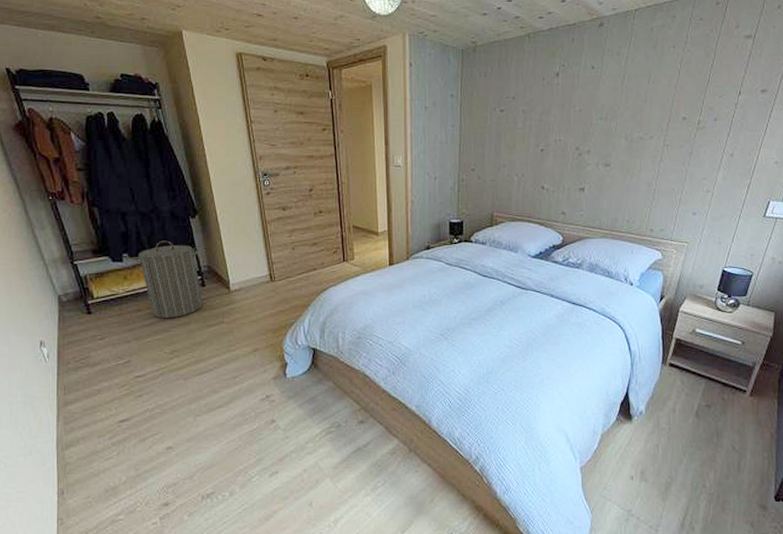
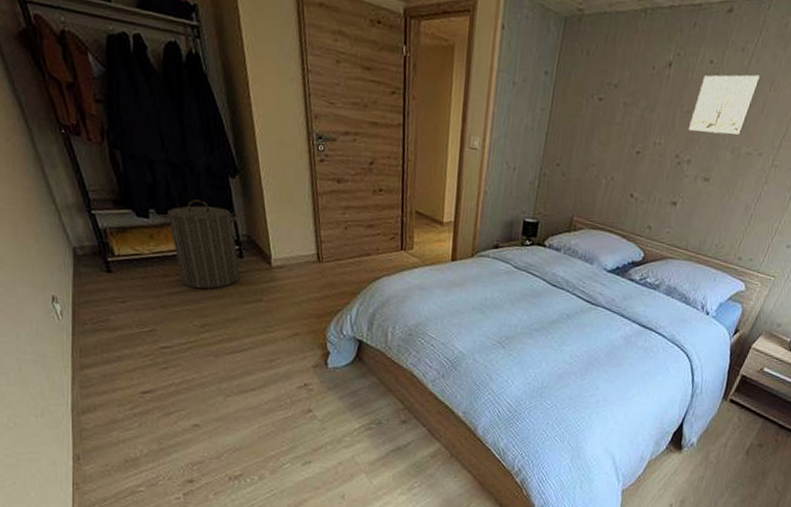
wall art: none [583,72,639,126] -> present [689,75,762,135]

